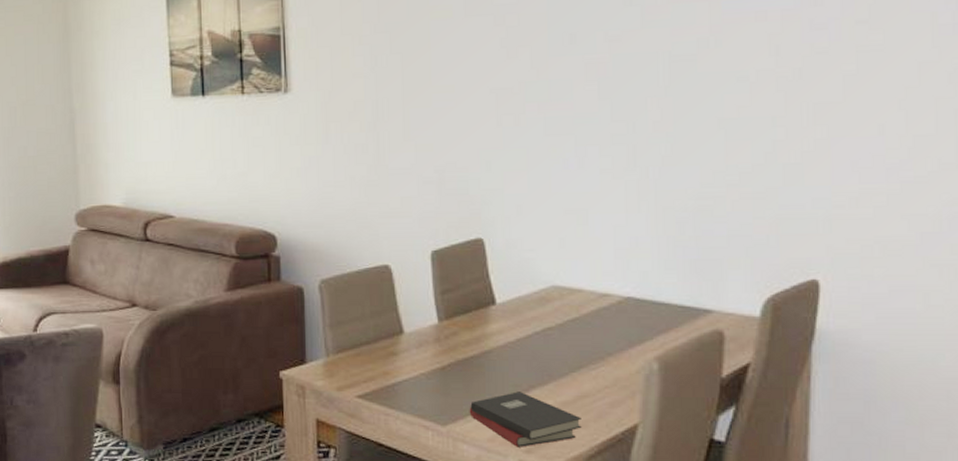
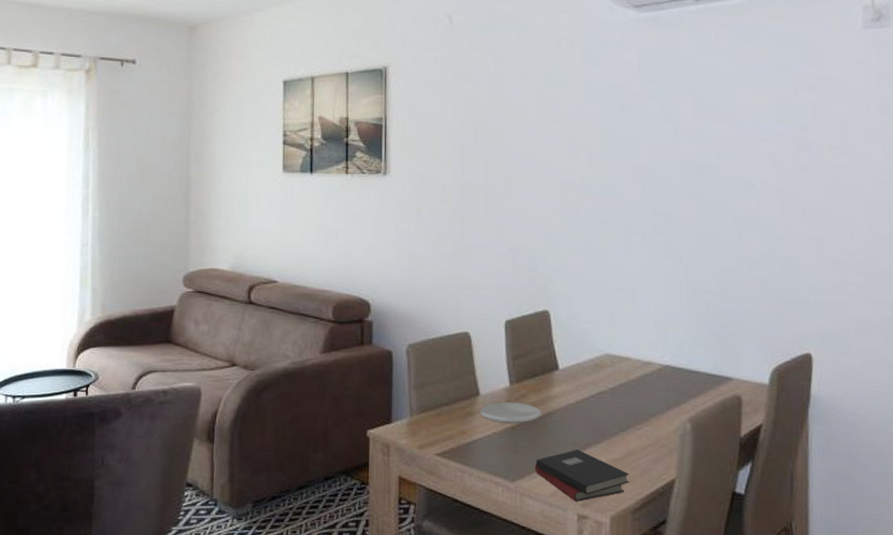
plate: none [405,341,476,364] -> present [480,402,541,424]

